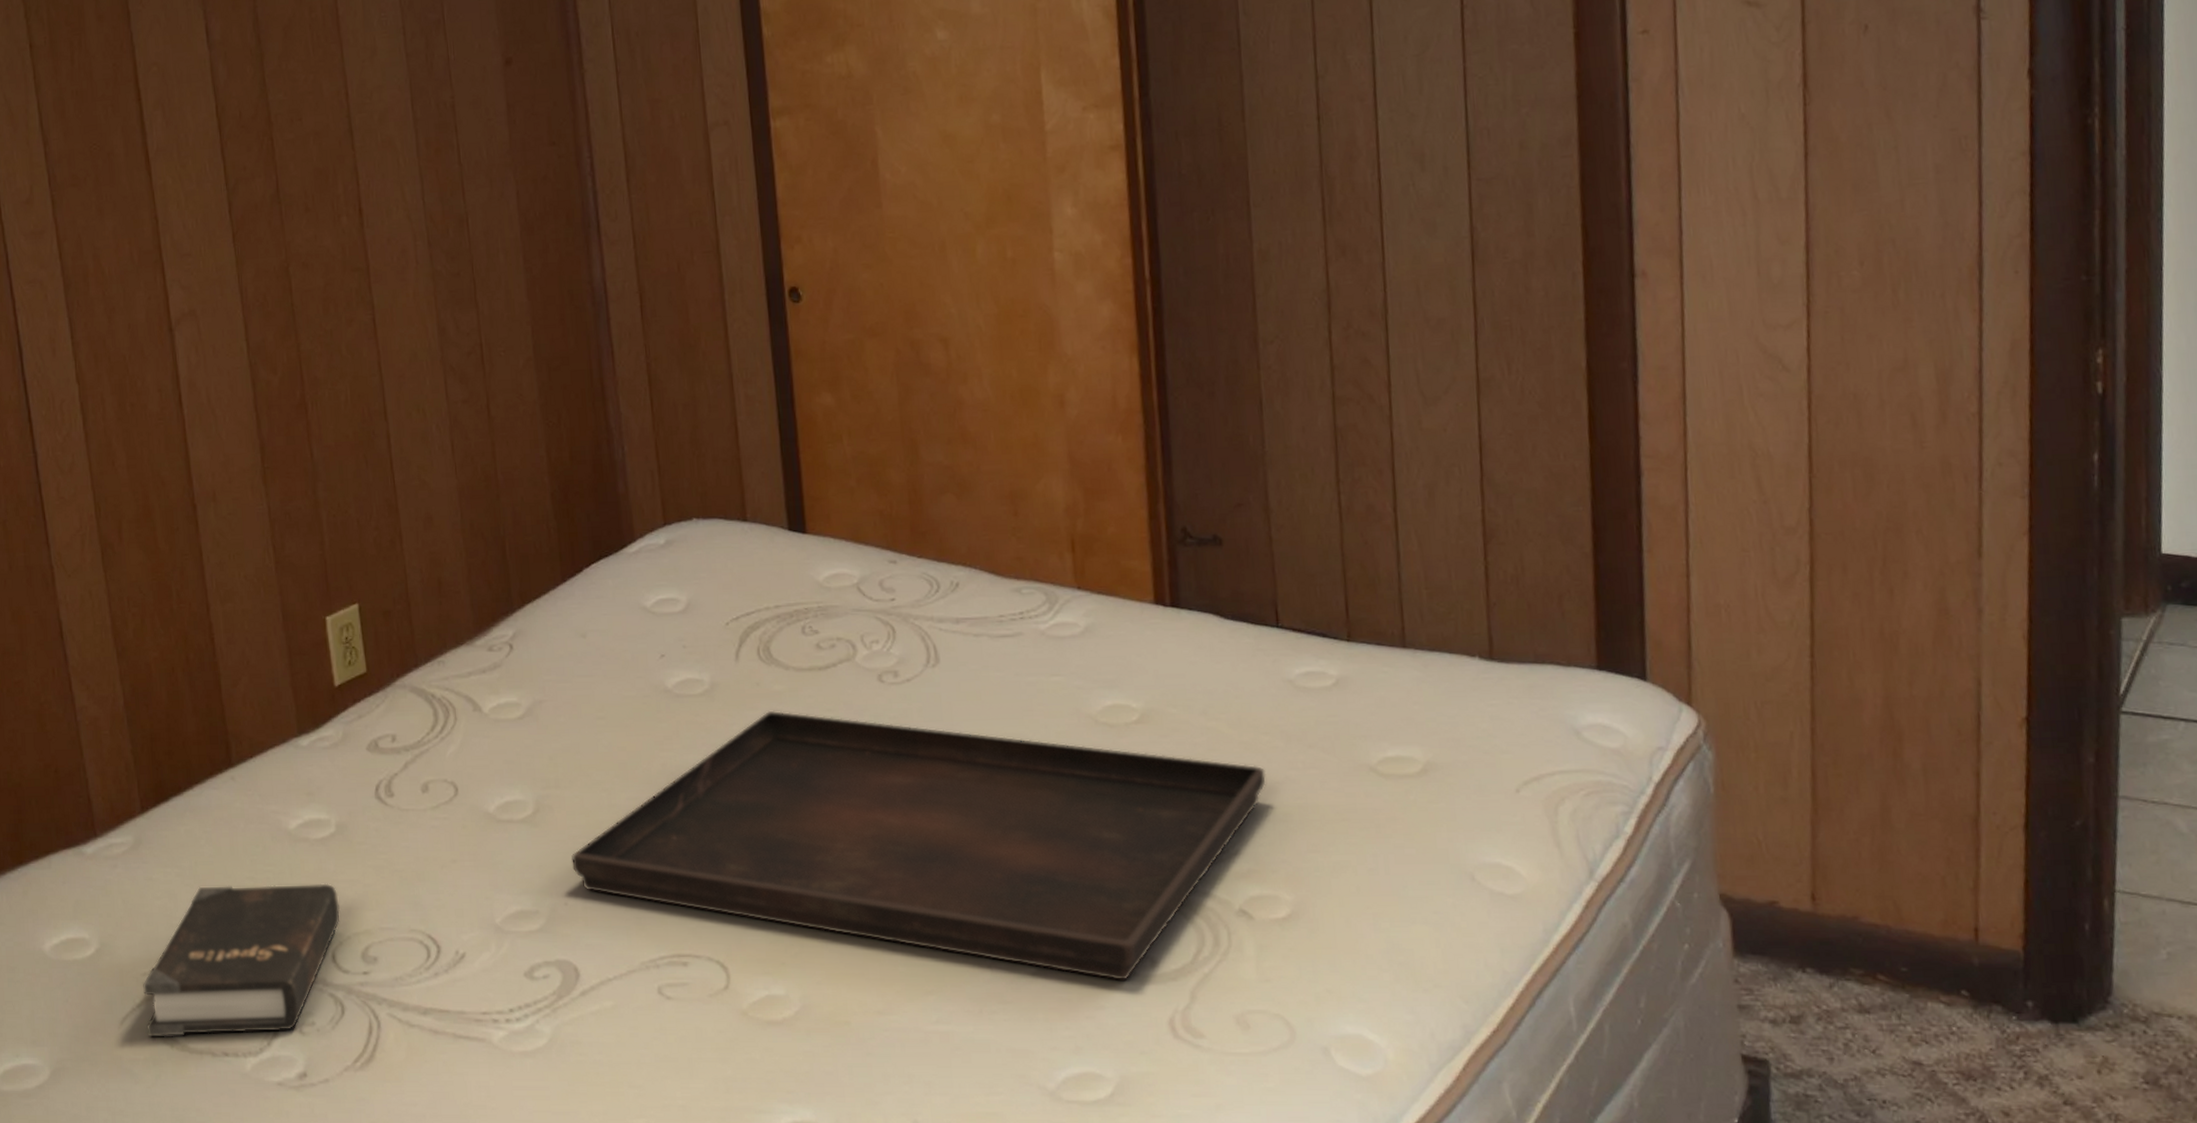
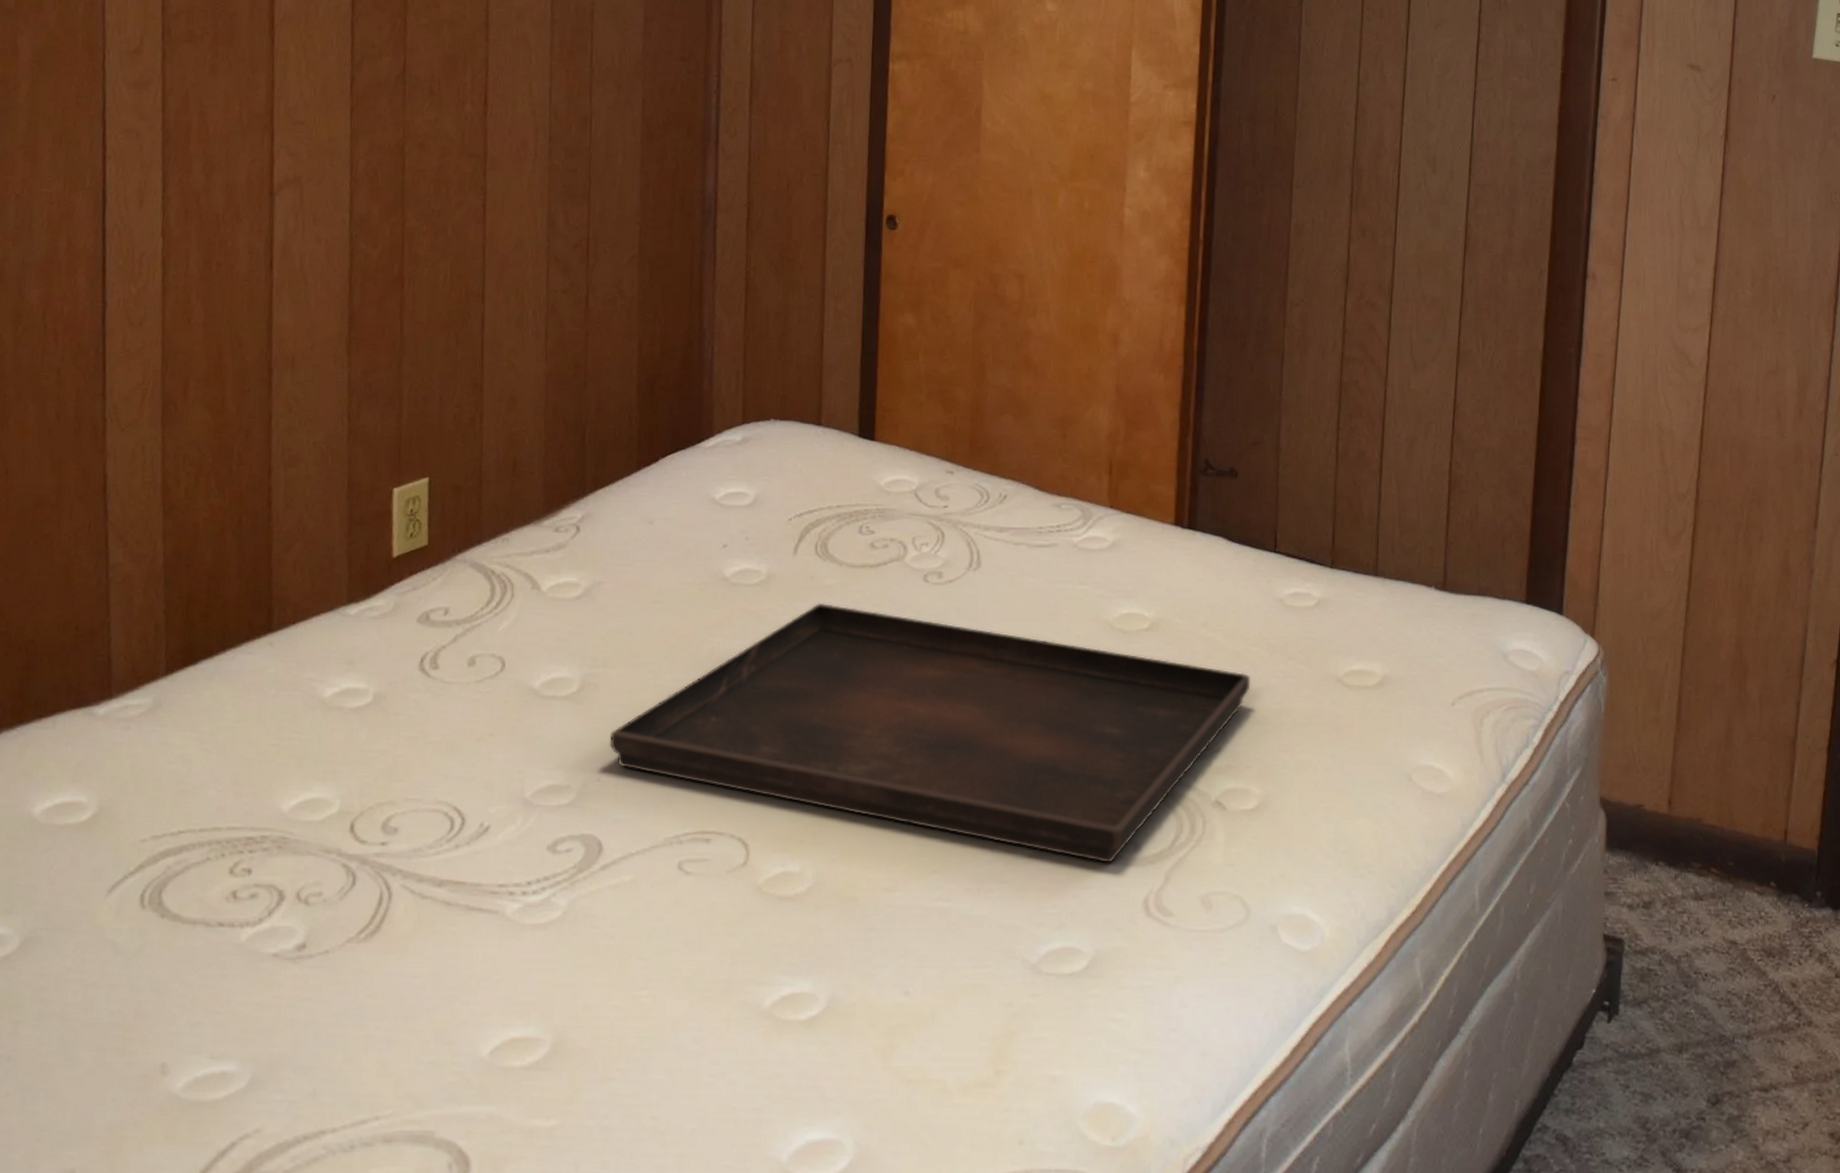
hardback book: present [143,883,341,1037] -> none [137,752,367,906]

